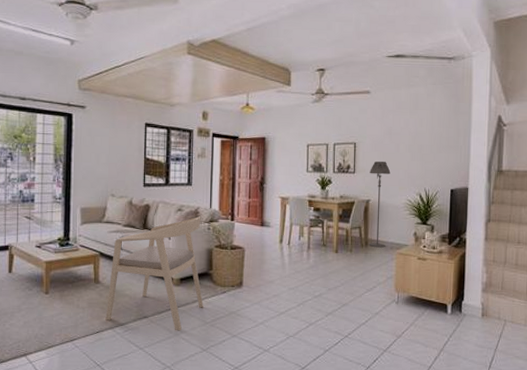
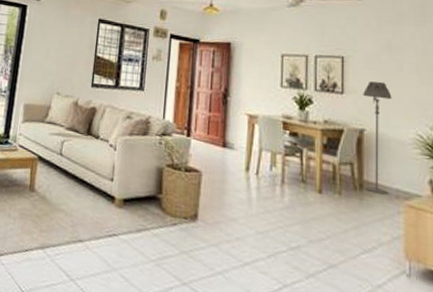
armchair: present [105,216,203,331] -> none [36,127,152,266]

